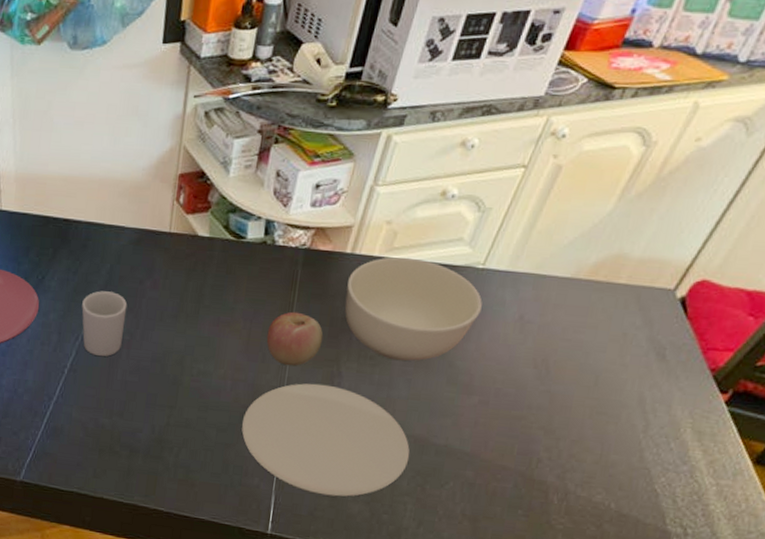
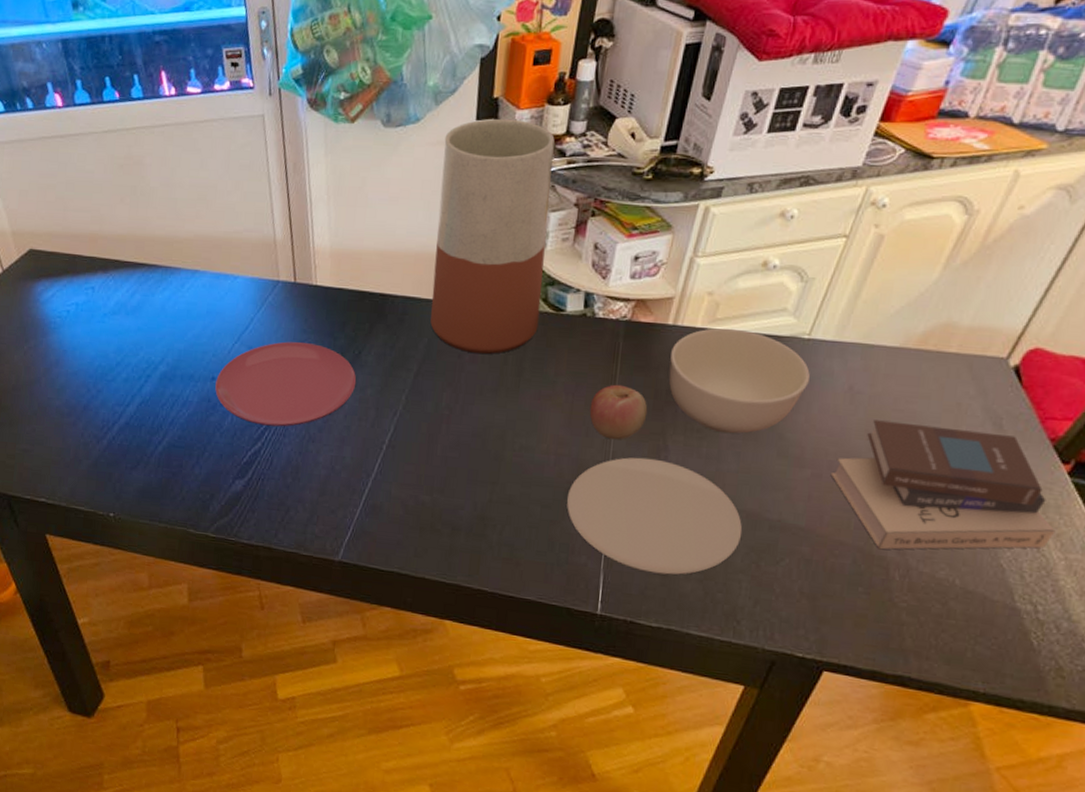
mug: present [81,291,128,357] -> none [399,365,446,432]
vase: none [113,42,241,281] -> present [430,118,555,355]
books: none [497,349,710,475] -> present [830,420,1056,550]

